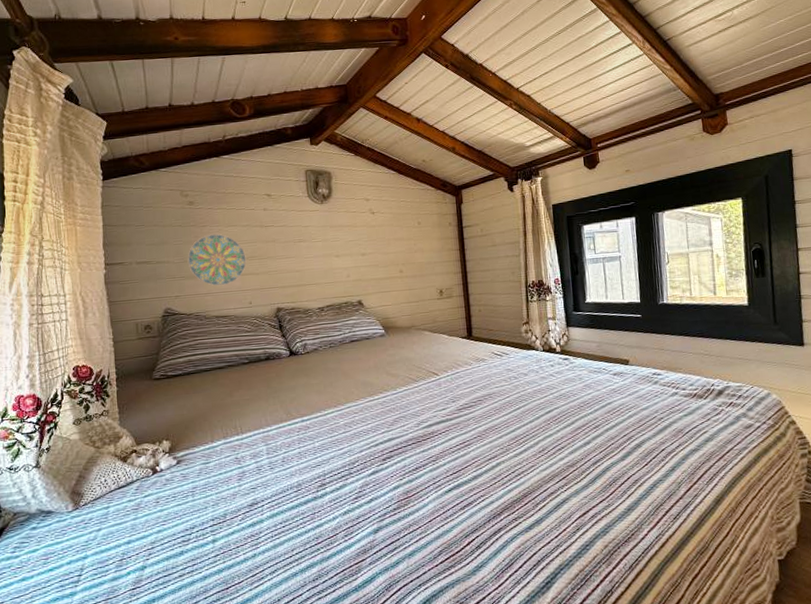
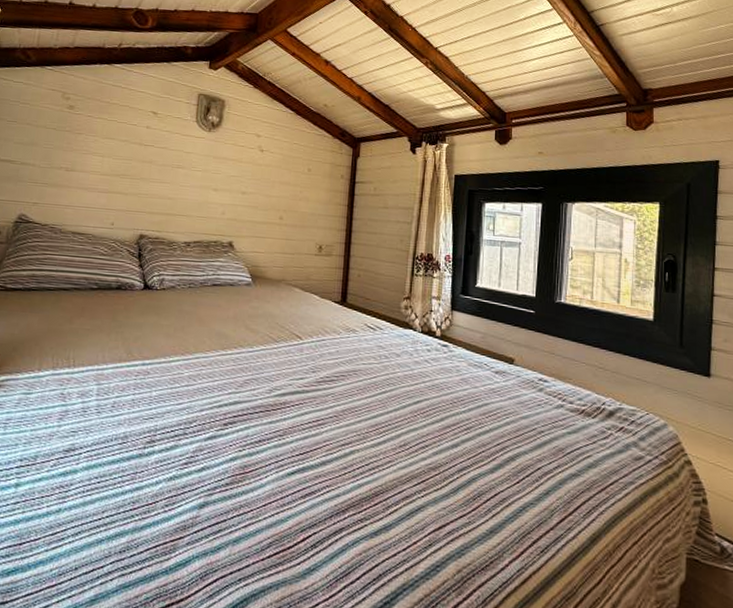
decorative plate: present [187,233,247,286] -> none [54,143,118,201]

